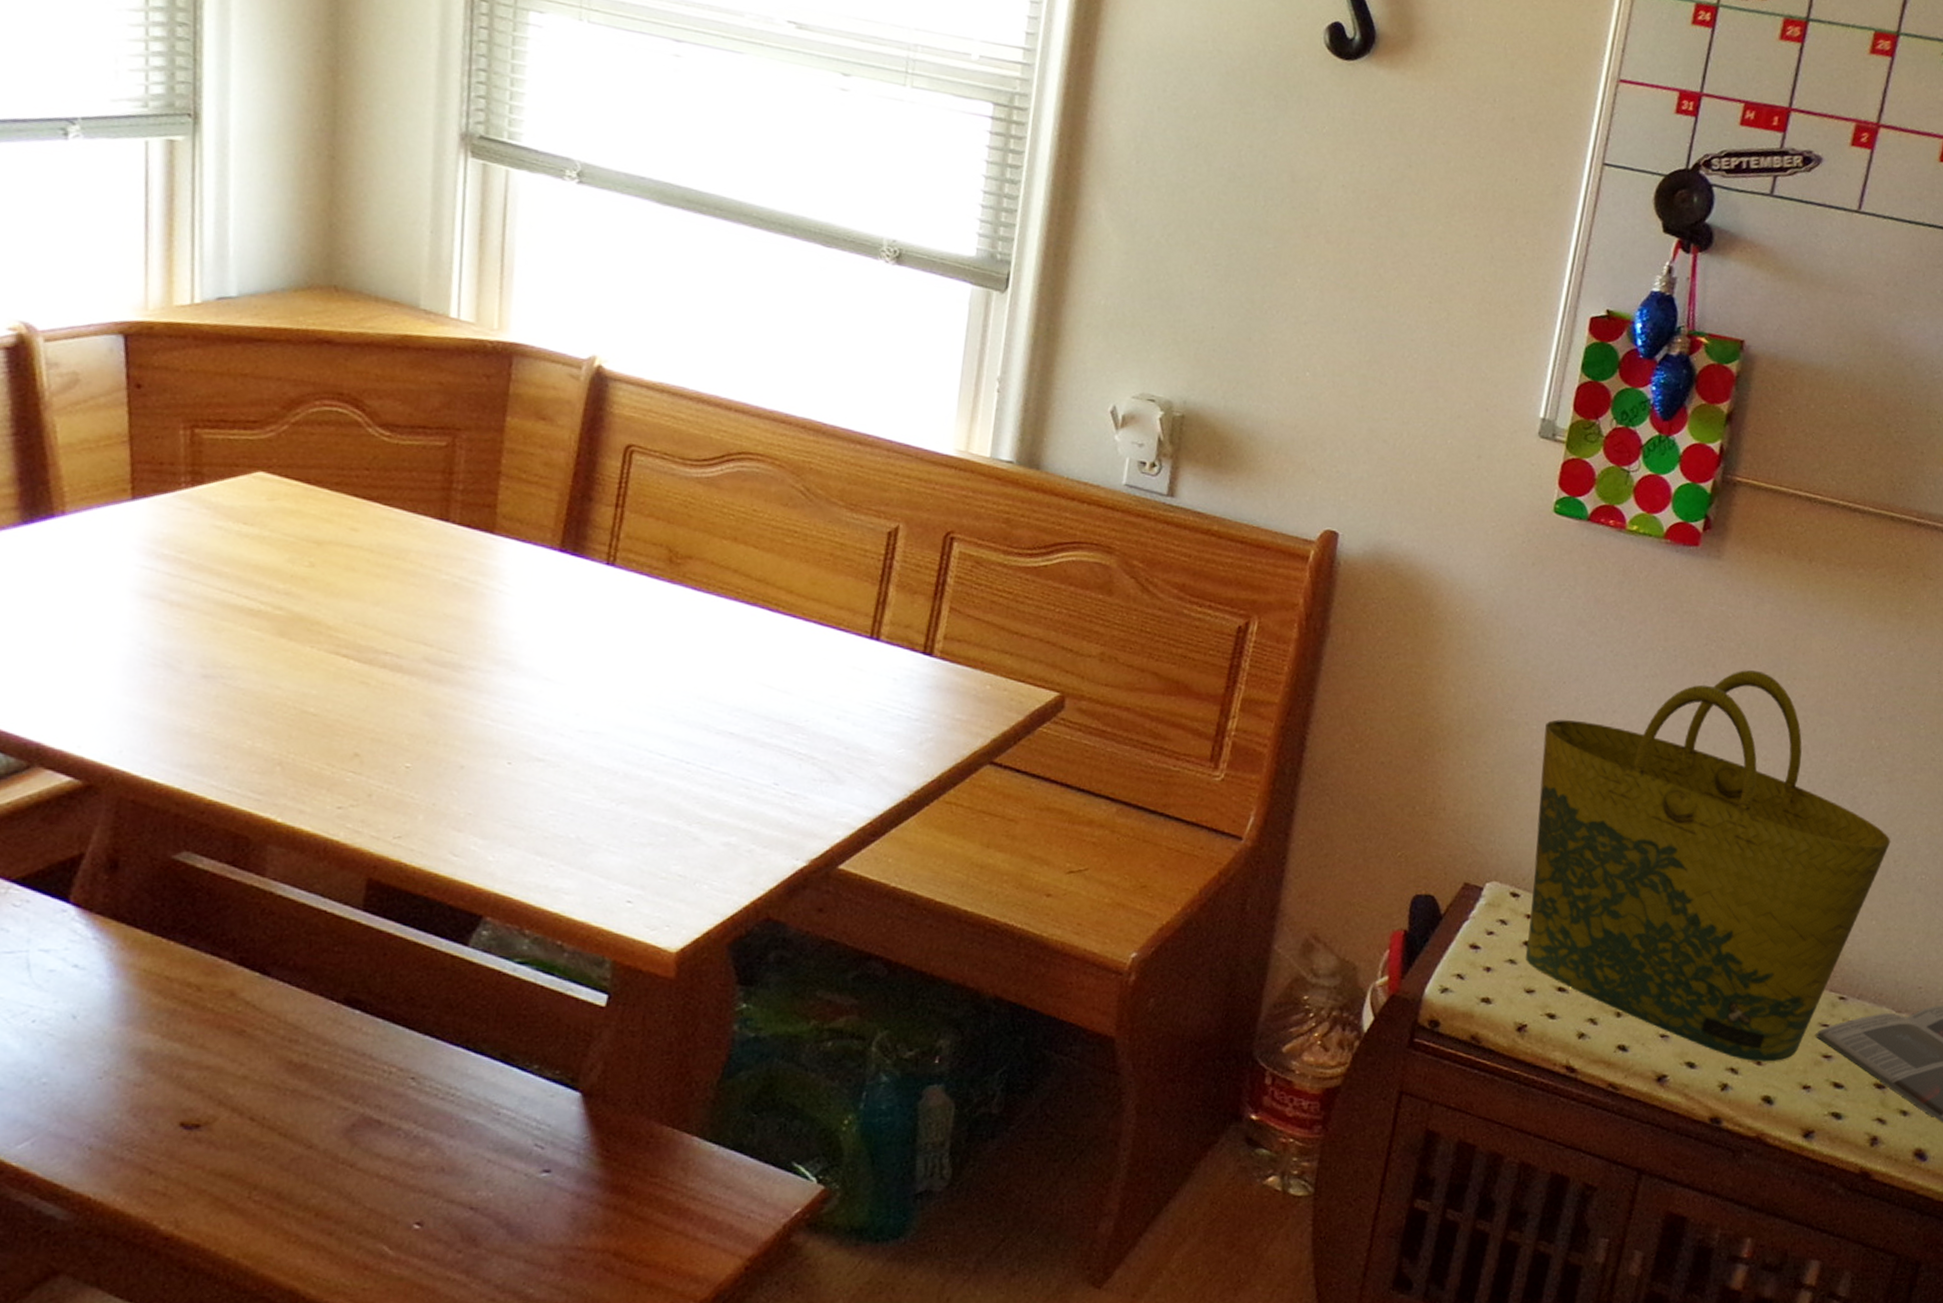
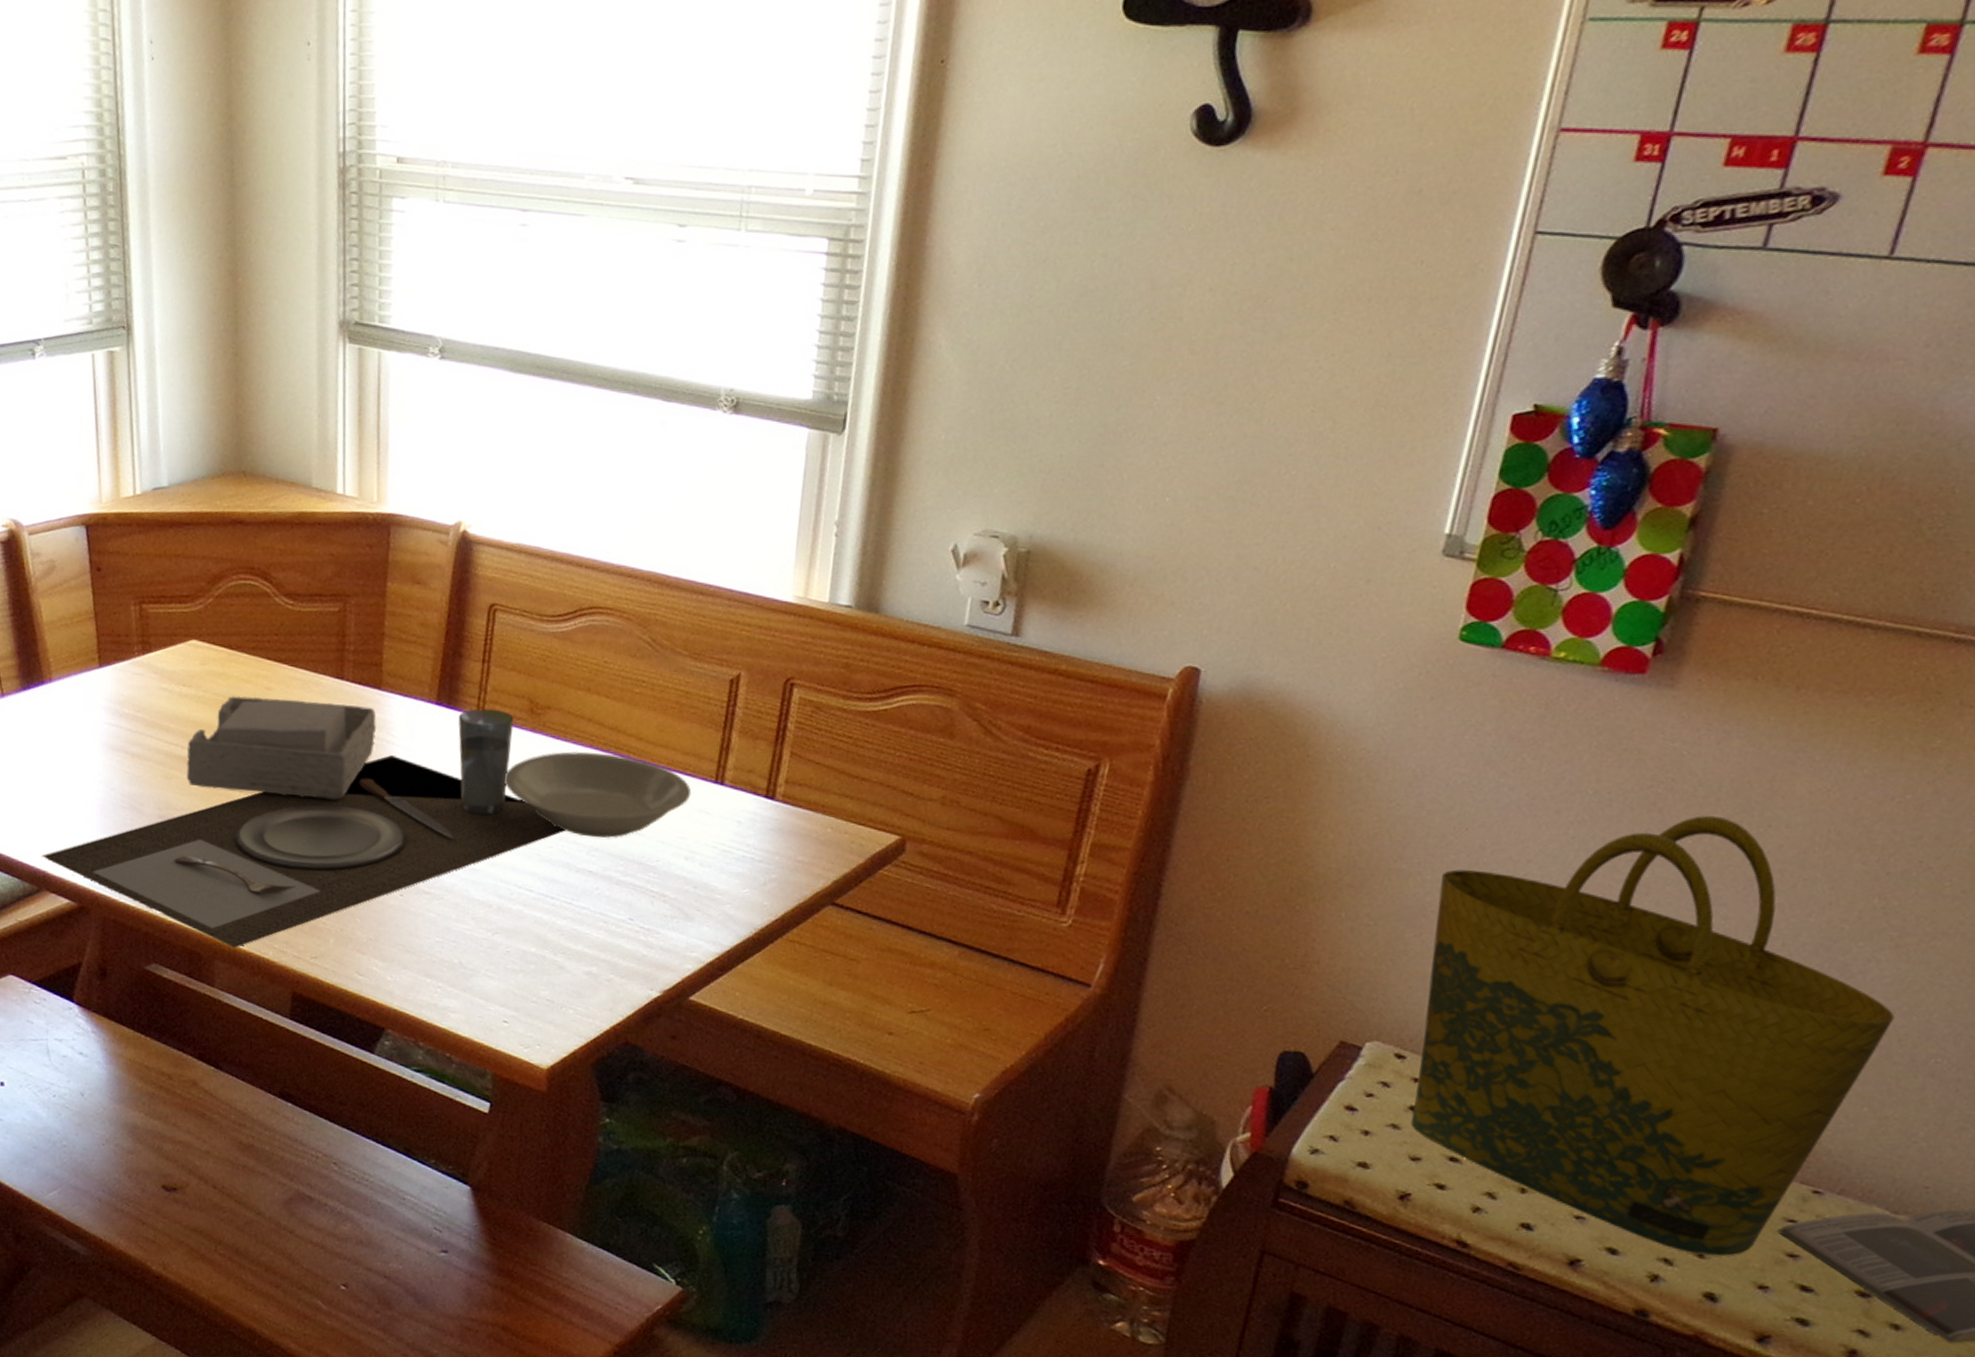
place setting: none [35,557,705,830] -> present [41,708,566,948]
napkin holder: none [241,537,487,656] -> present [186,696,376,800]
bowl: none [636,604,845,697] -> present [504,751,692,838]

